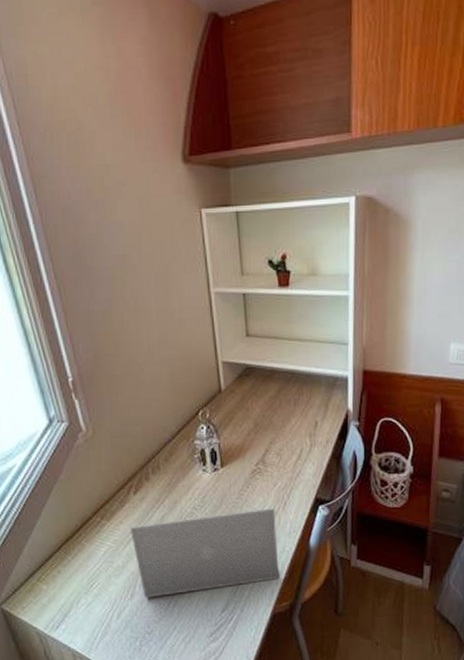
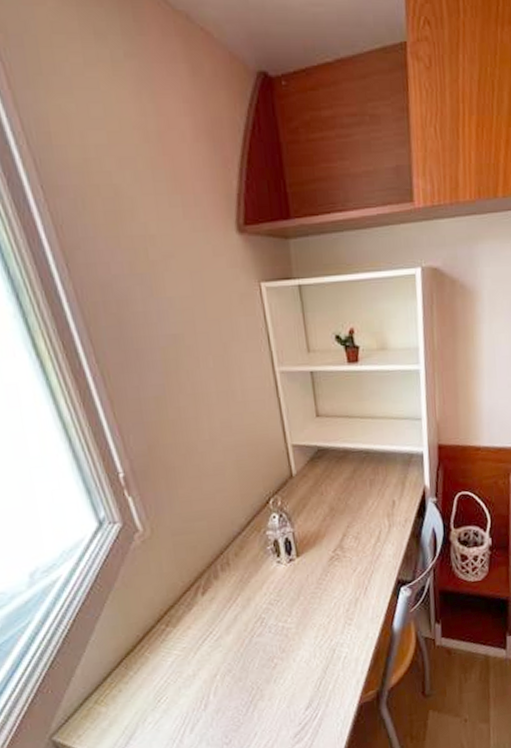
laptop: present [131,508,279,598] -> none [200,594,364,706]

